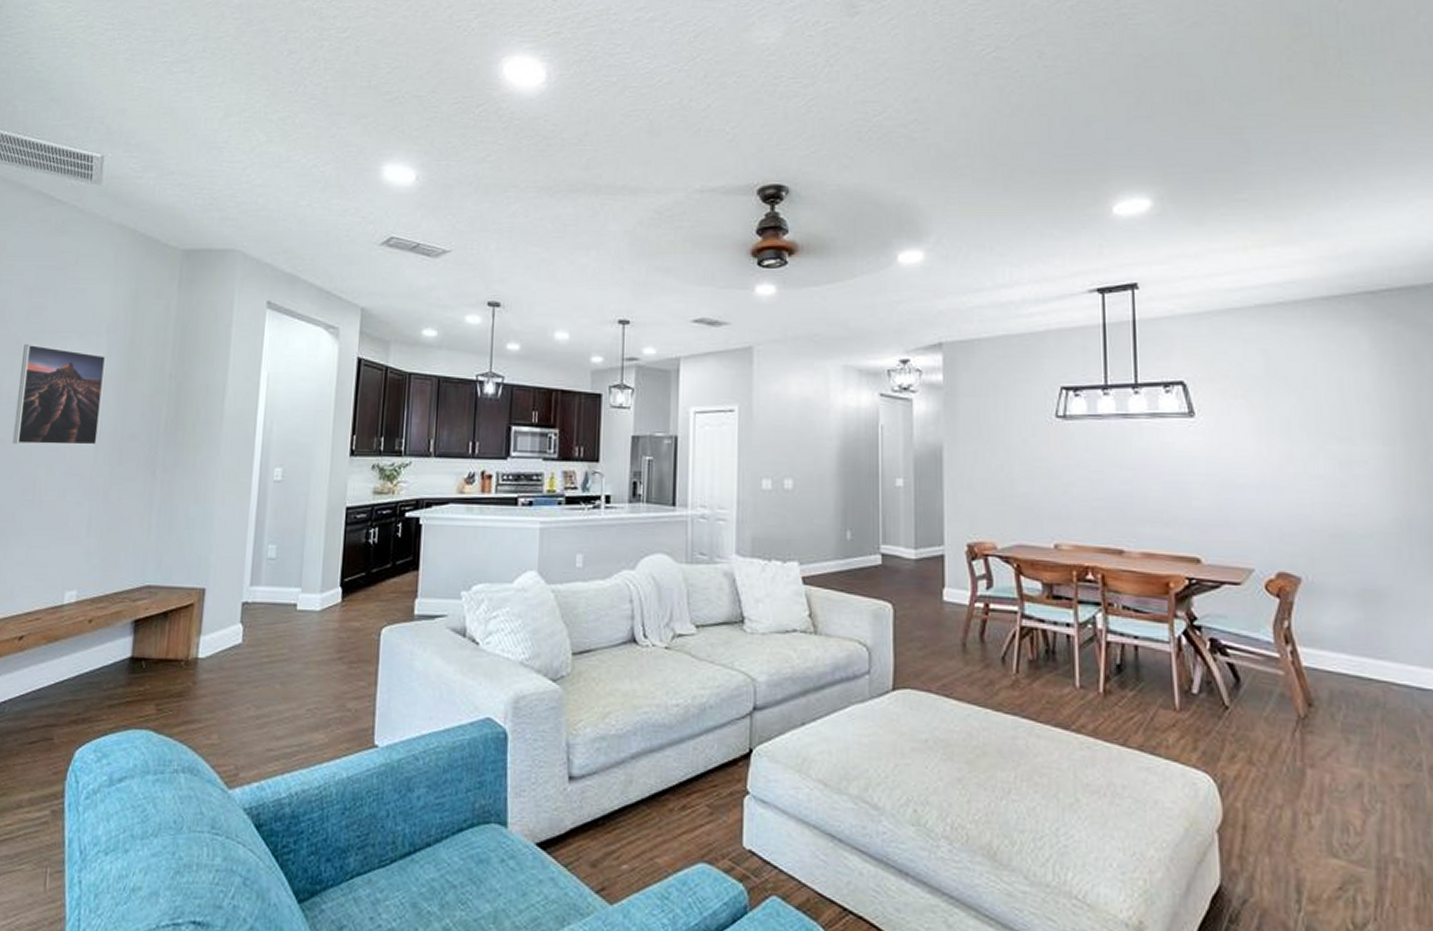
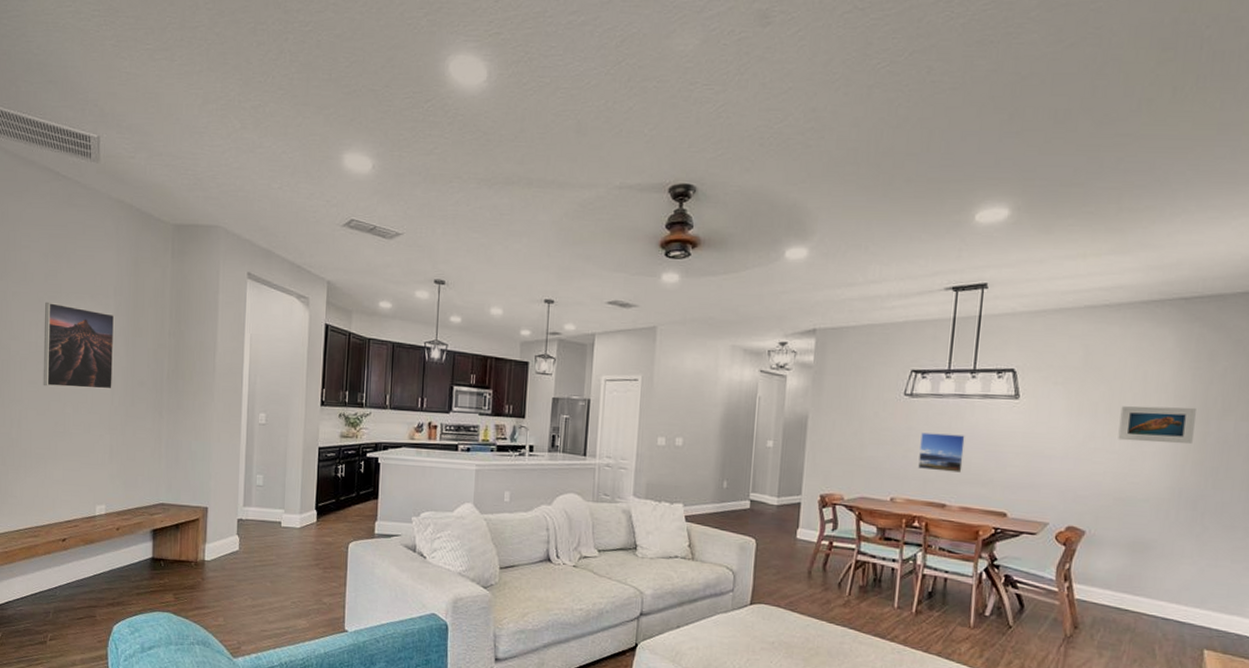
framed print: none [1082,462,1138,510] -> present [918,432,965,473]
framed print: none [1319,419,1412,465] -> present [1118,406,1196,445]

